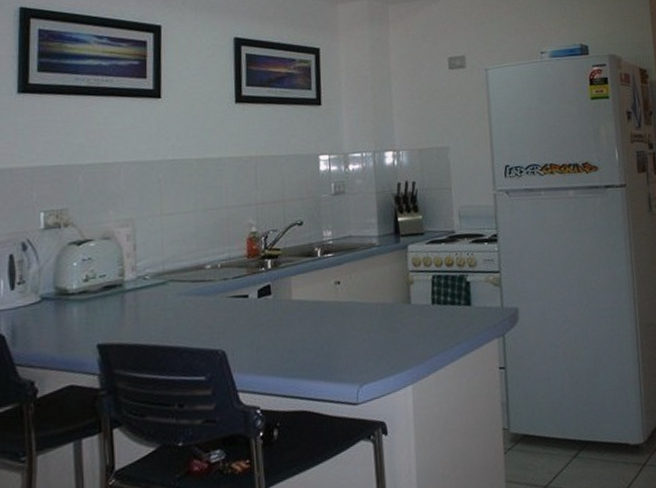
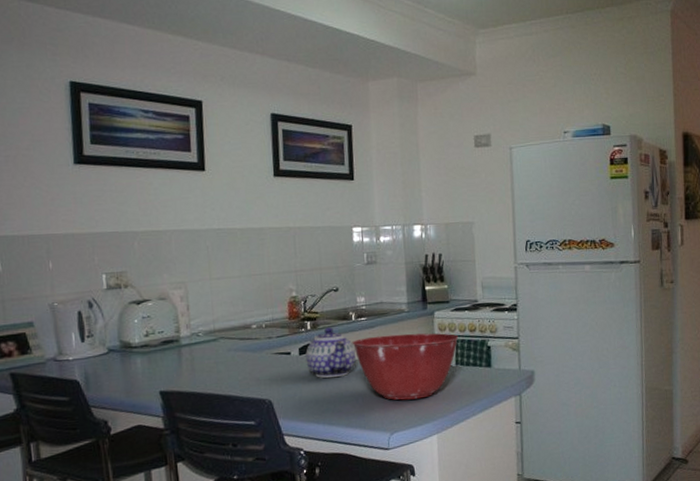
teapot: none [265,265,321,324] -> present [305,327,356,378]
mixing bowl: none [317,269,435,346] -> present [352,333,459,400]

